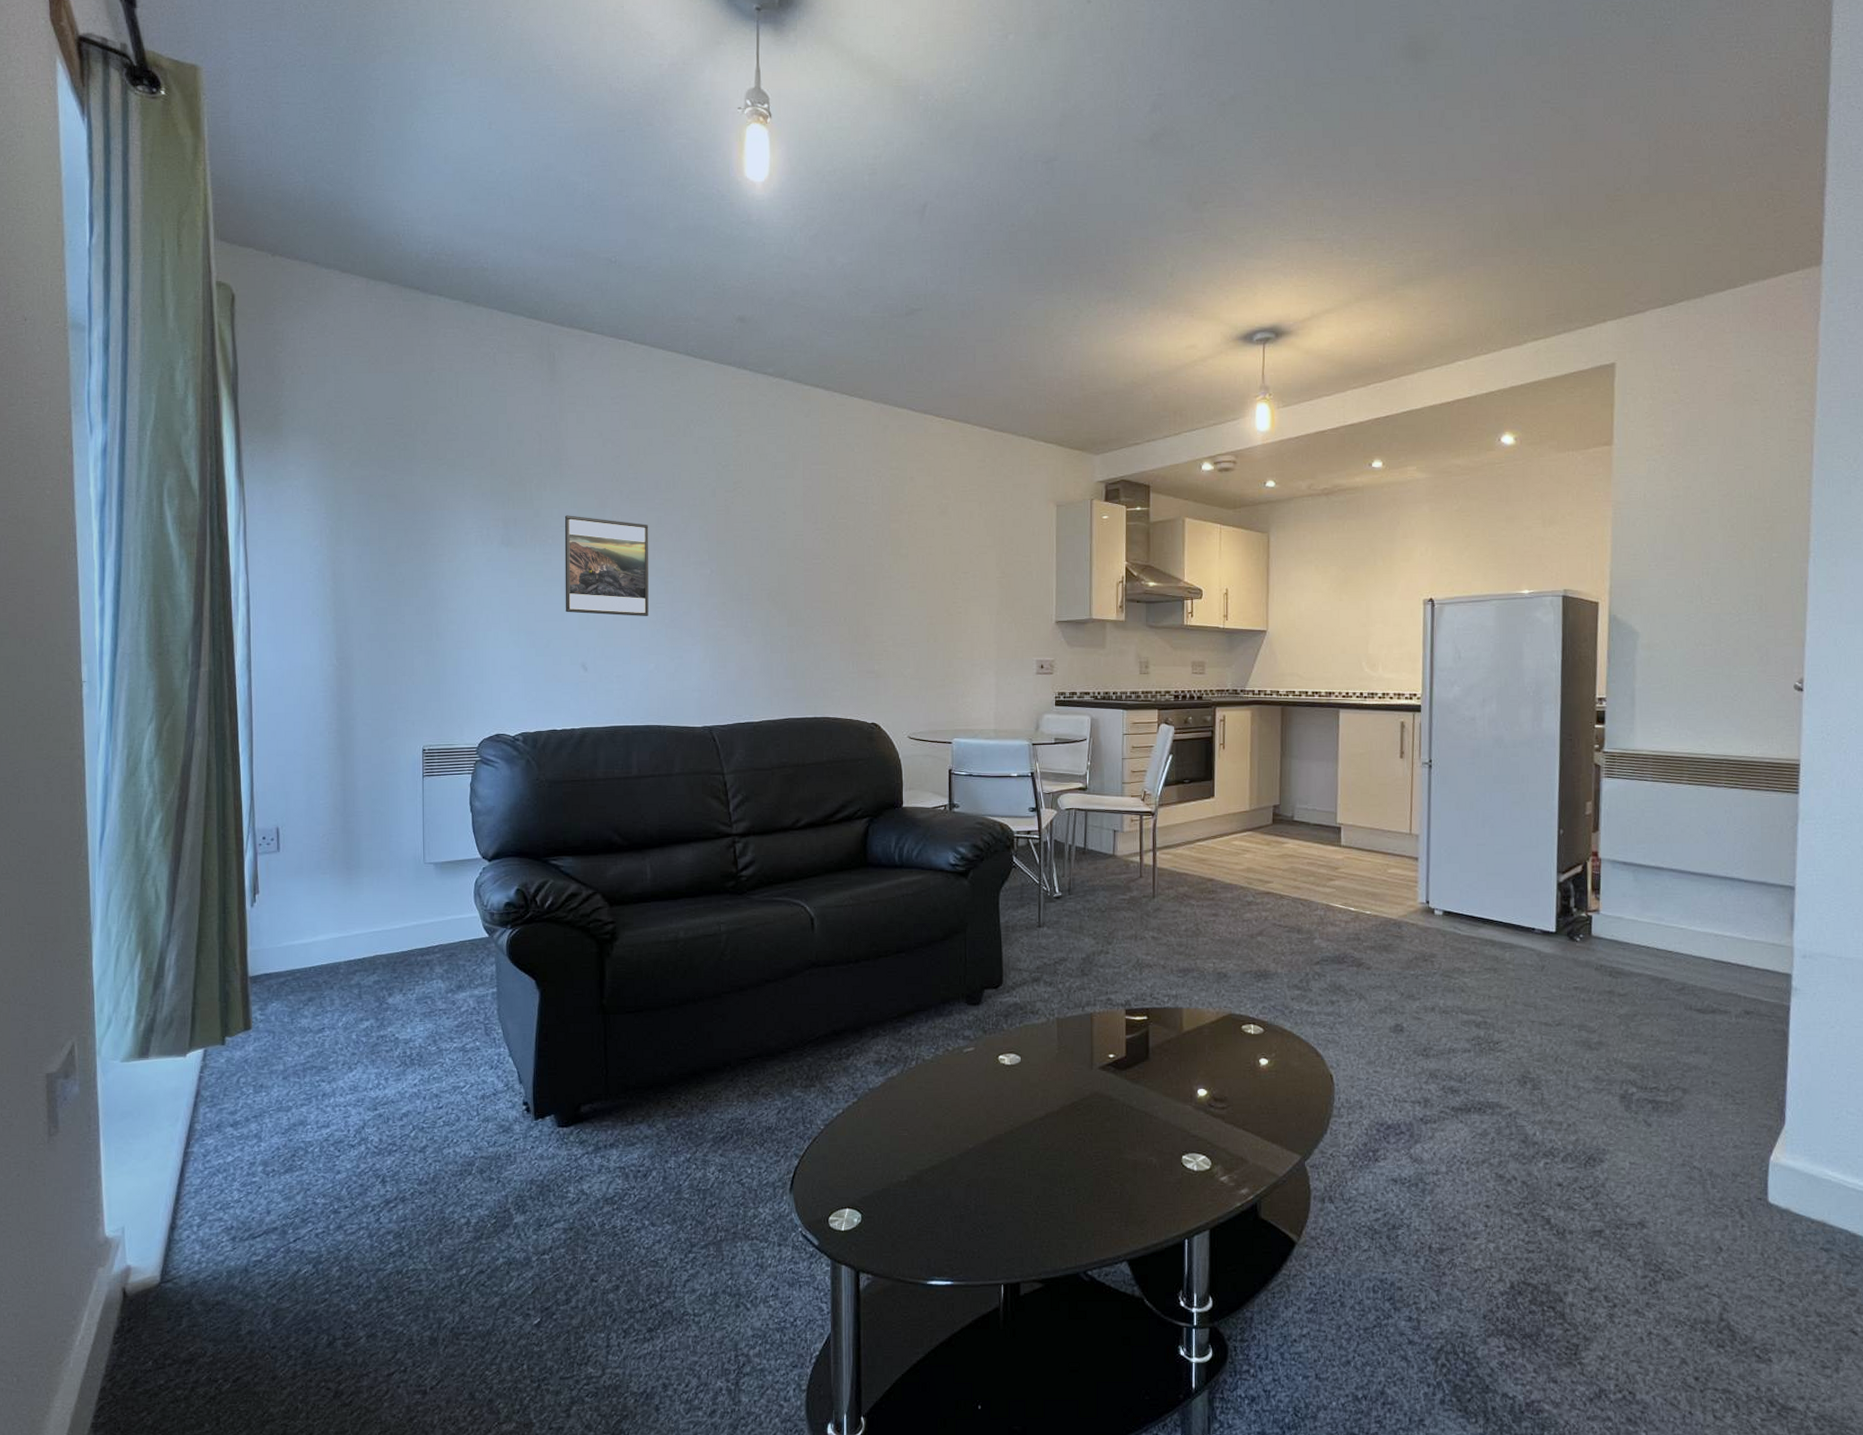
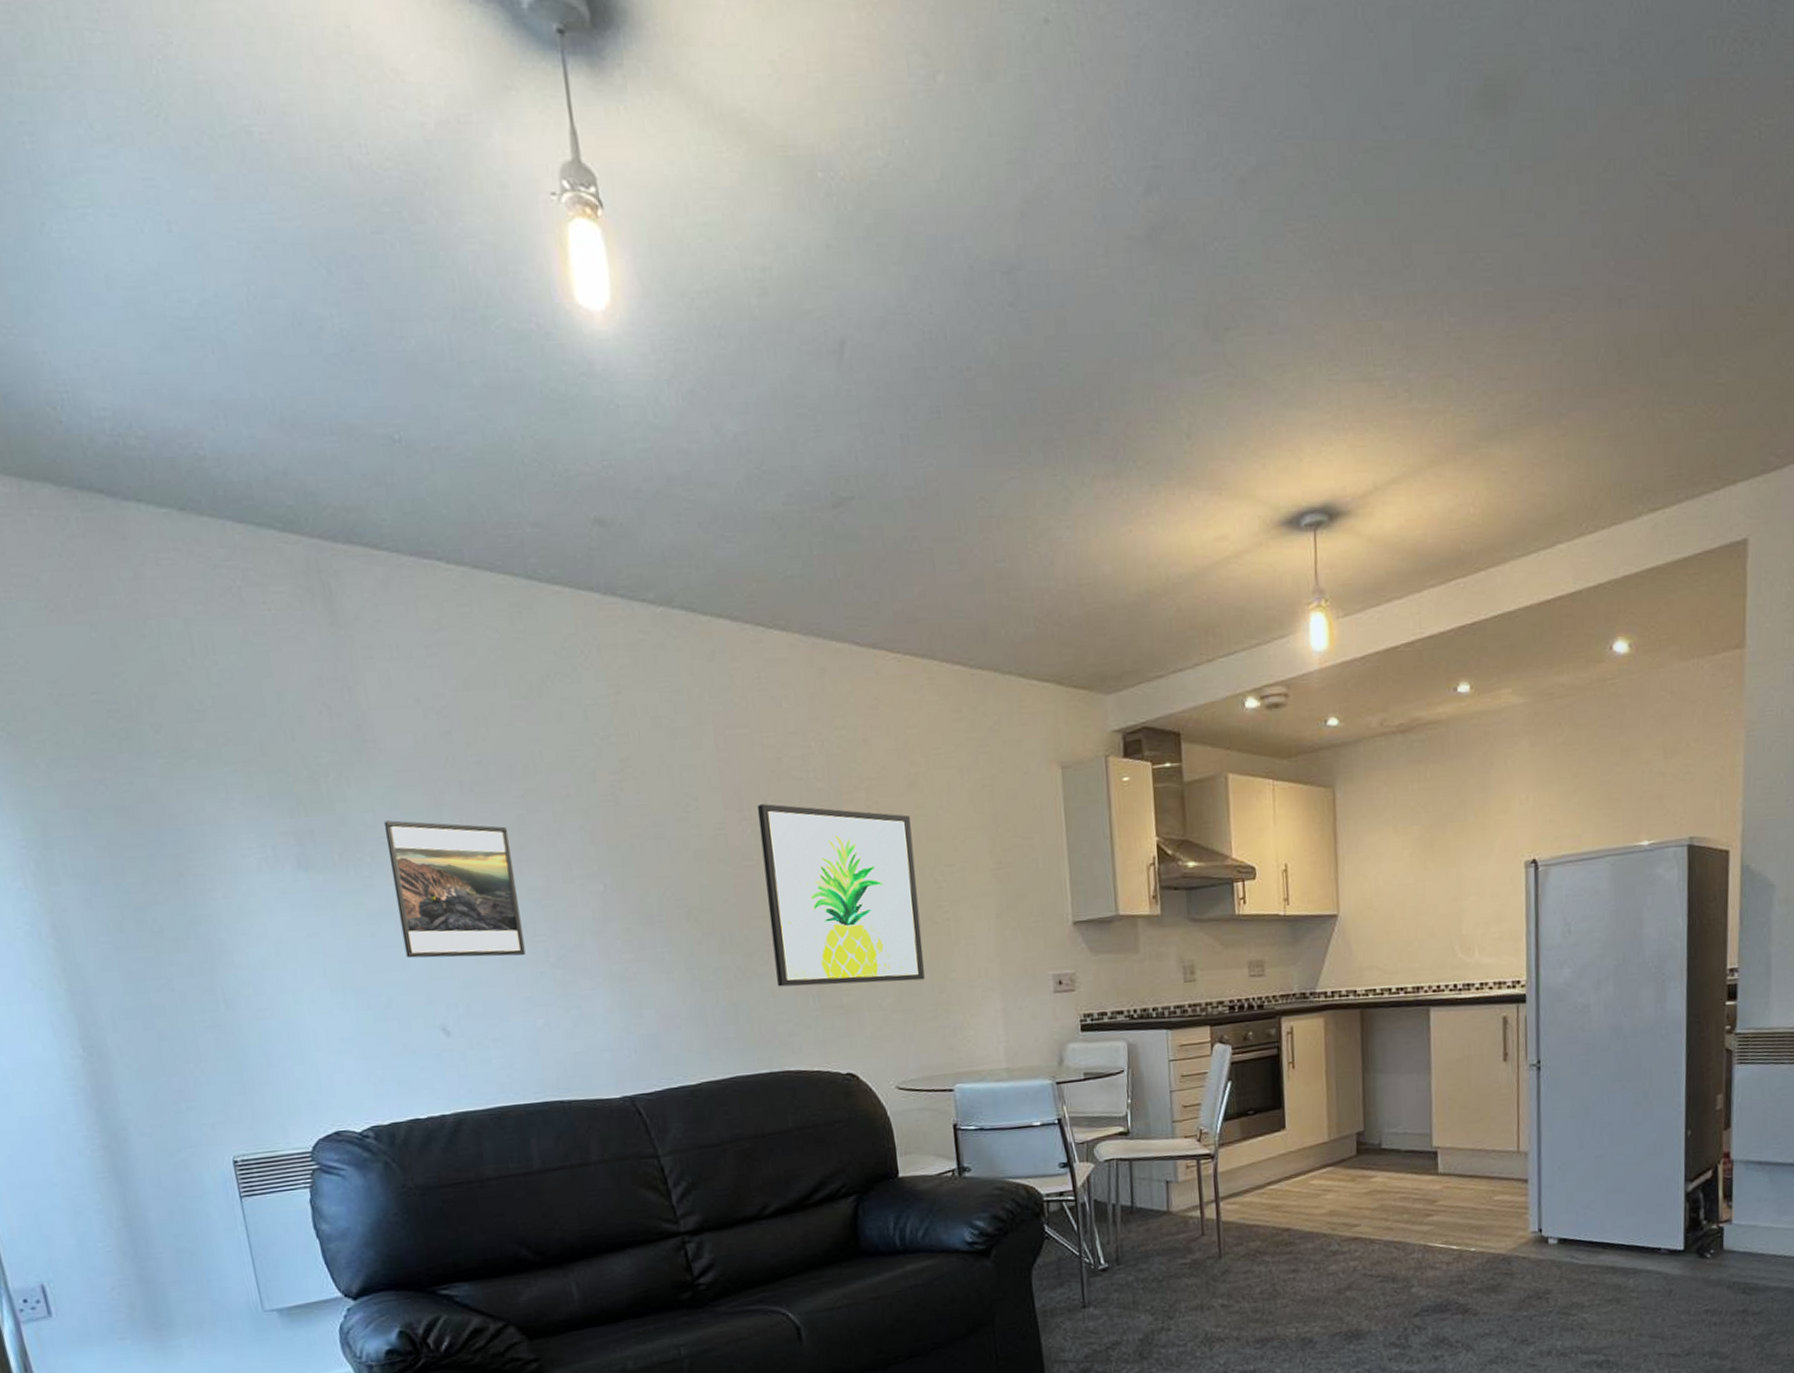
wall art: none [827,519,939,657] -> present [757,804,925,987]

